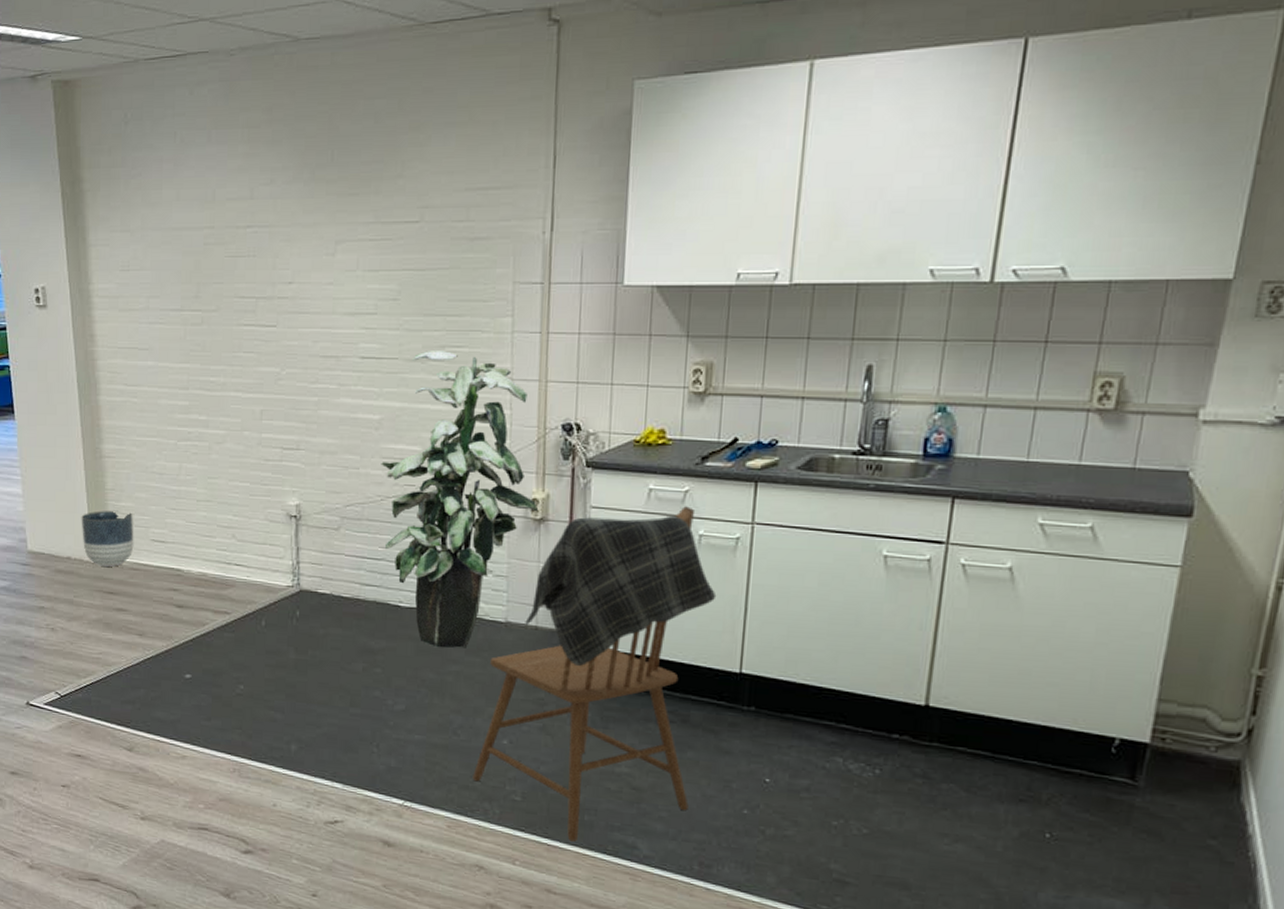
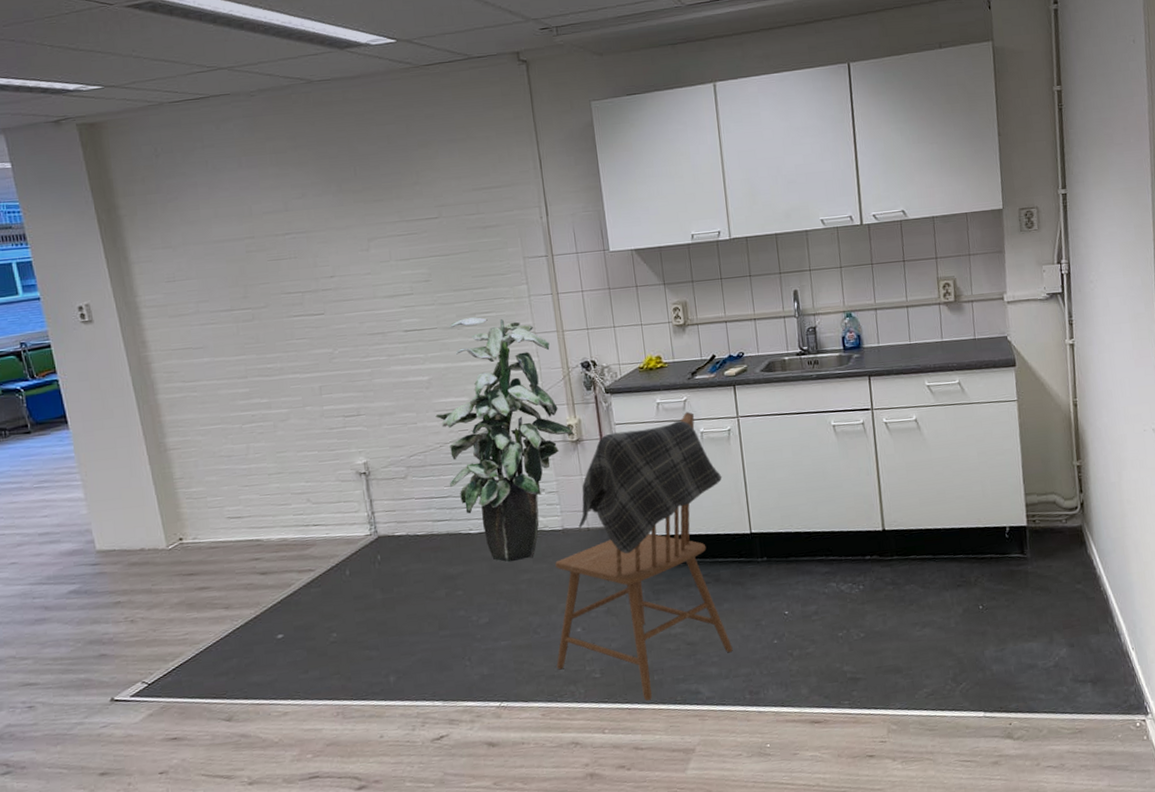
planter: present [81,510,134,567] -> none [151,496,210,551]

